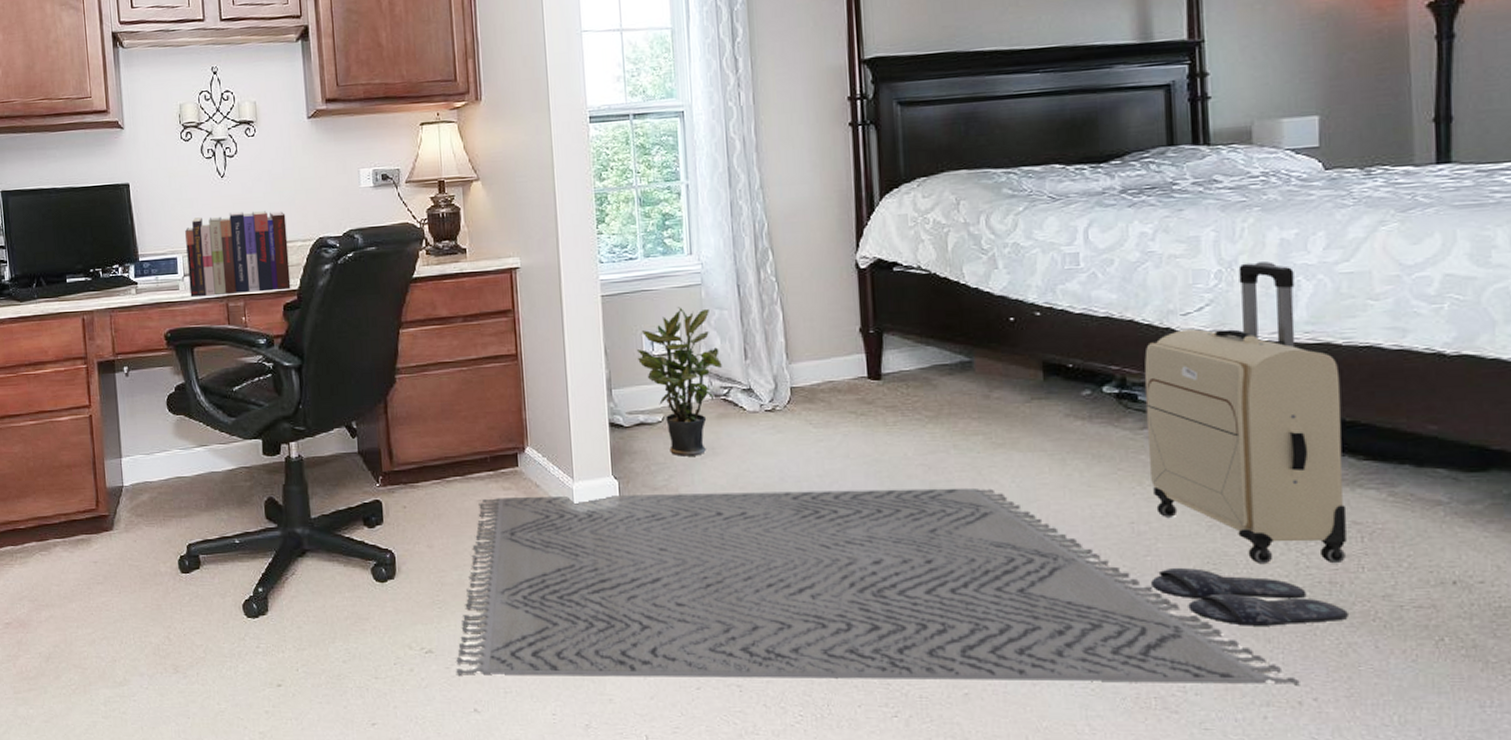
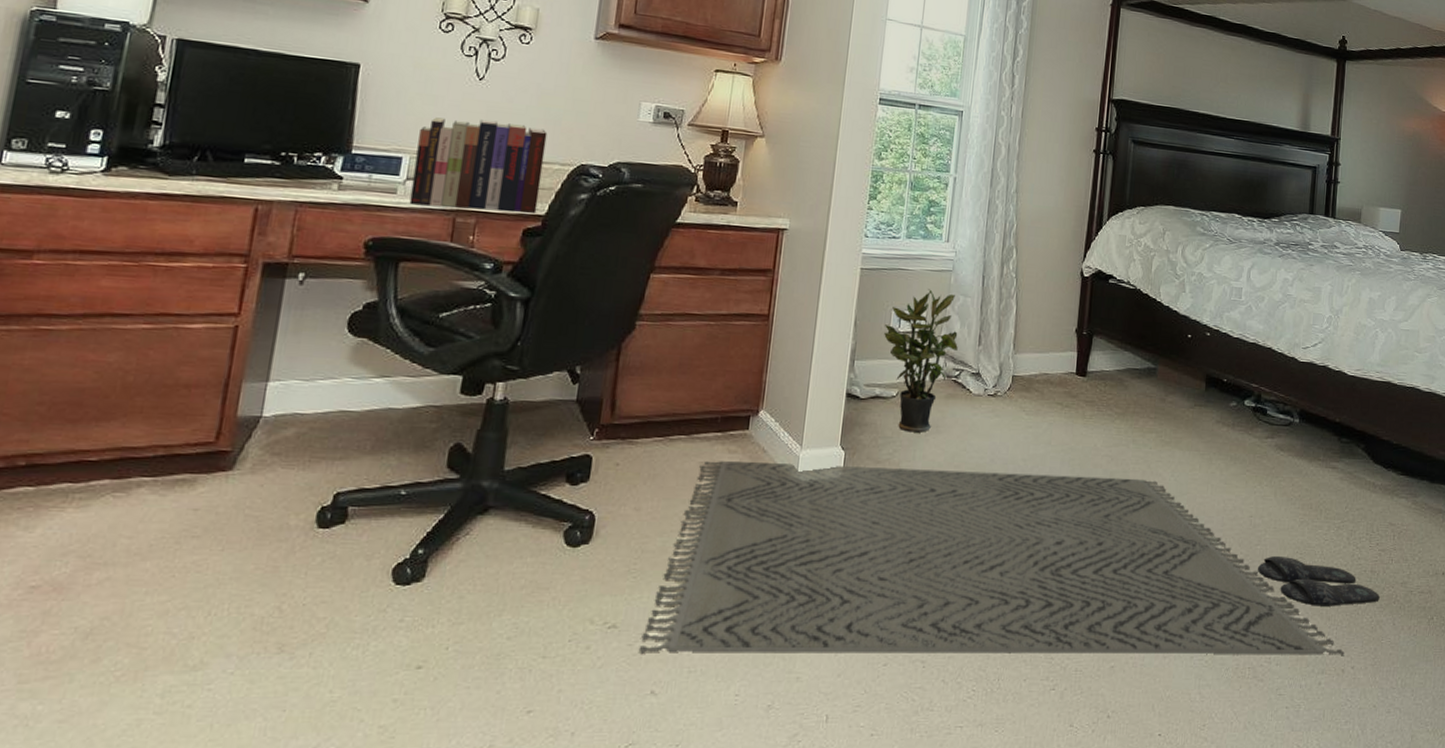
suitcase: present [1144,261,1347,565] -> none [1268,313,1394,556]

